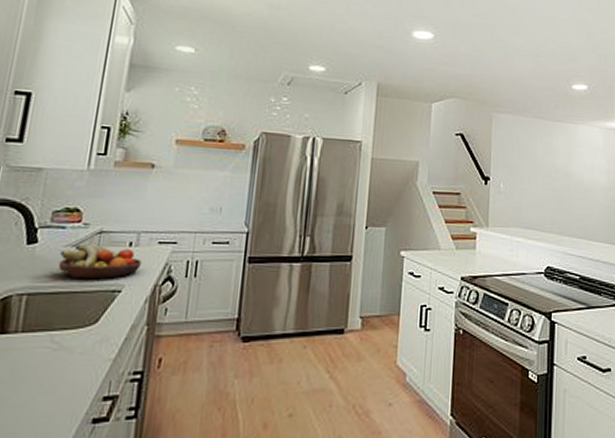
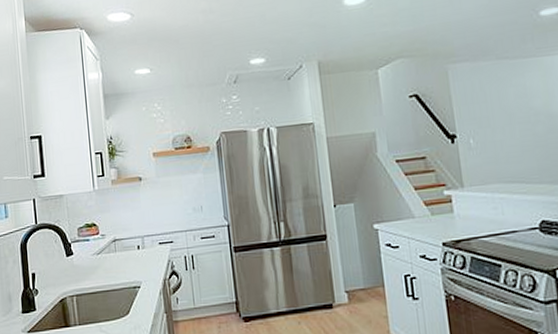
fruit bowl: present [58,242,142,280] -> none [90,249,150,280]

